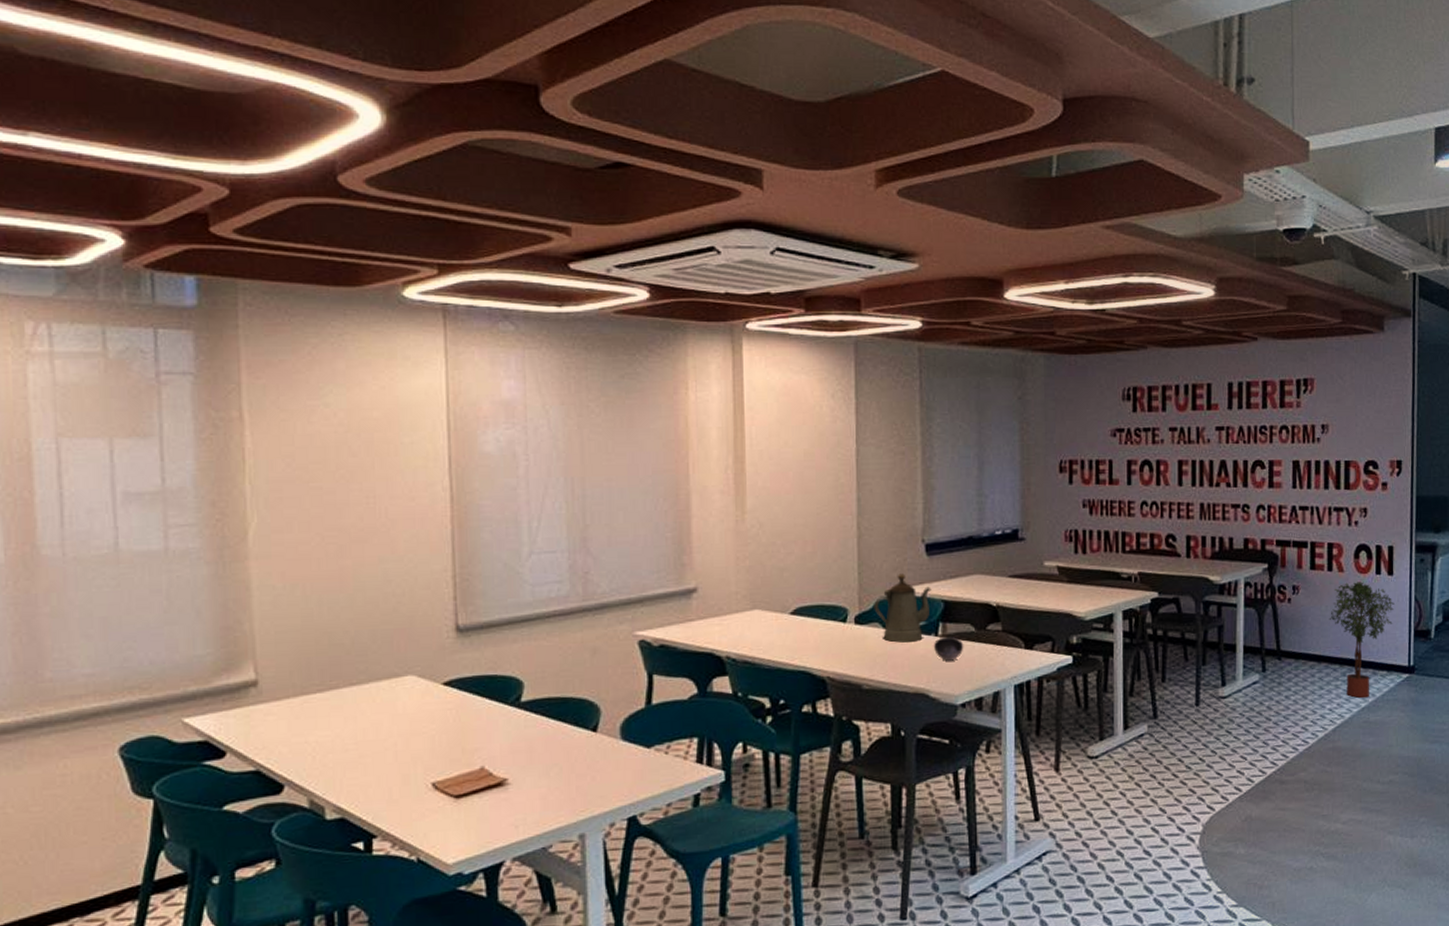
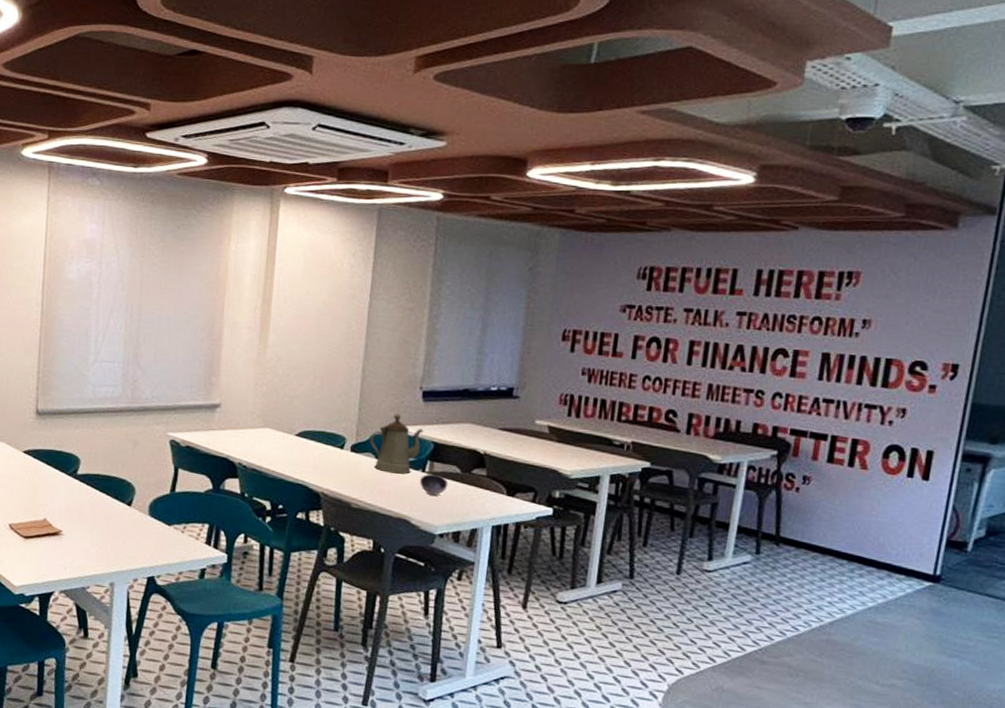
potted tree: present [1329,582,1395,698] -> none [842,480,926,598]

